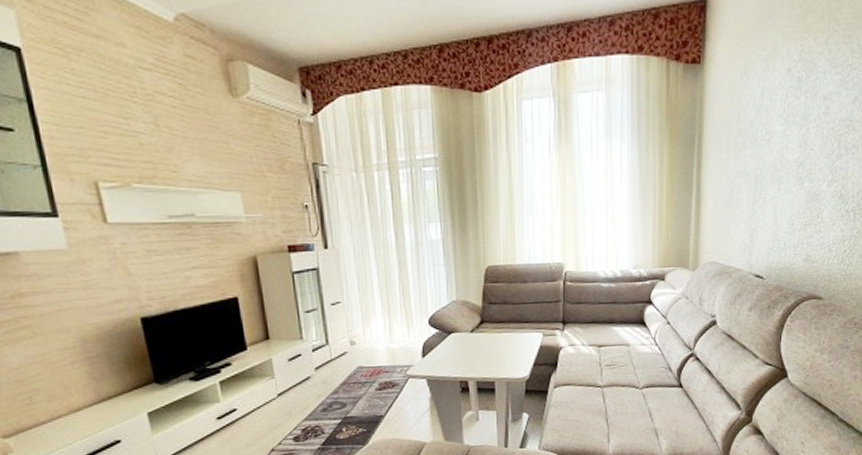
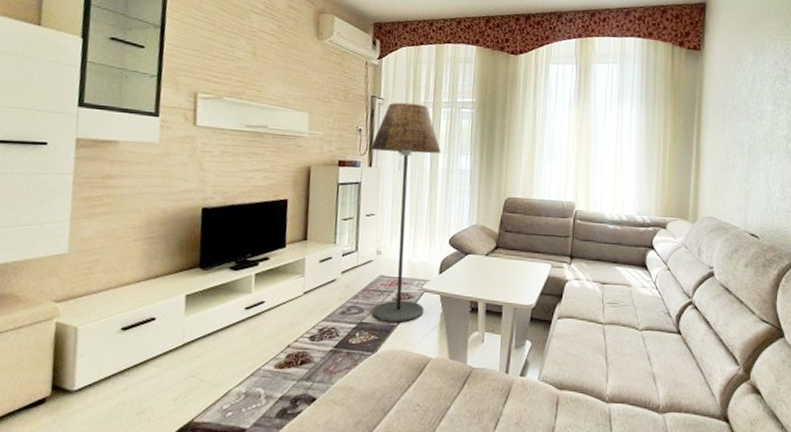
floor lamp: none [322,167,412,413] -> present [370,102,441,323]

